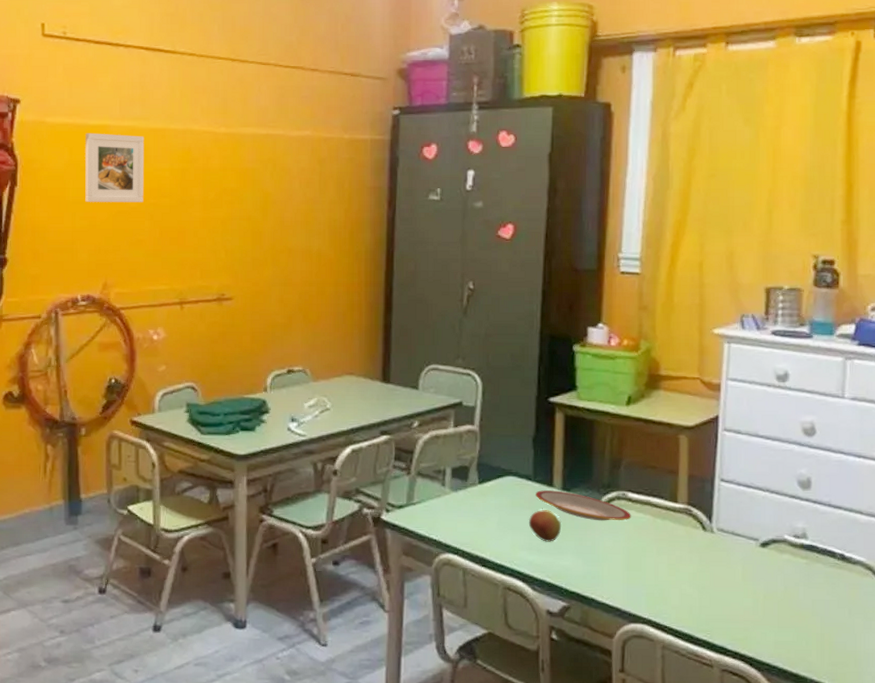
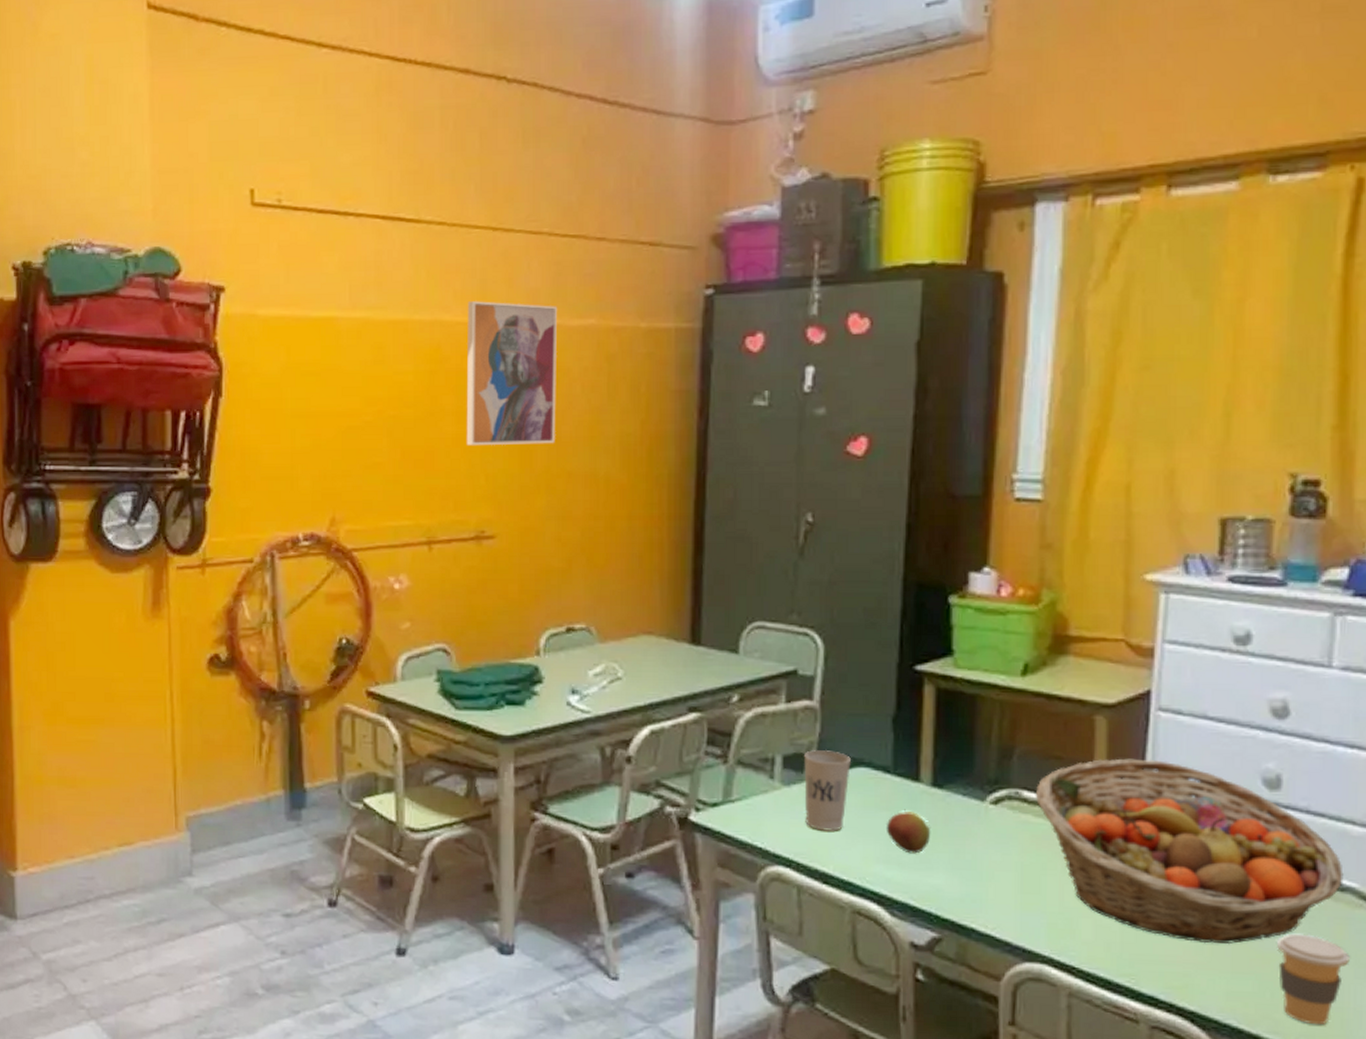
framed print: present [85,133,144,202] -> none [307,327,381,416]
wall art: none [210,115,282,227] -> present [466,301,558,445]
cup: none [468,463,502,526] -> present [804,749,851,831]
plate: present [536,490,631,521] -> none [896,786,1027,828]
fruit basket: none [637,467,855,606] -> present [1035,758,1344,945]
coffee cup: none [810,596,860,665] -> present [1277,933,1350,1026]

